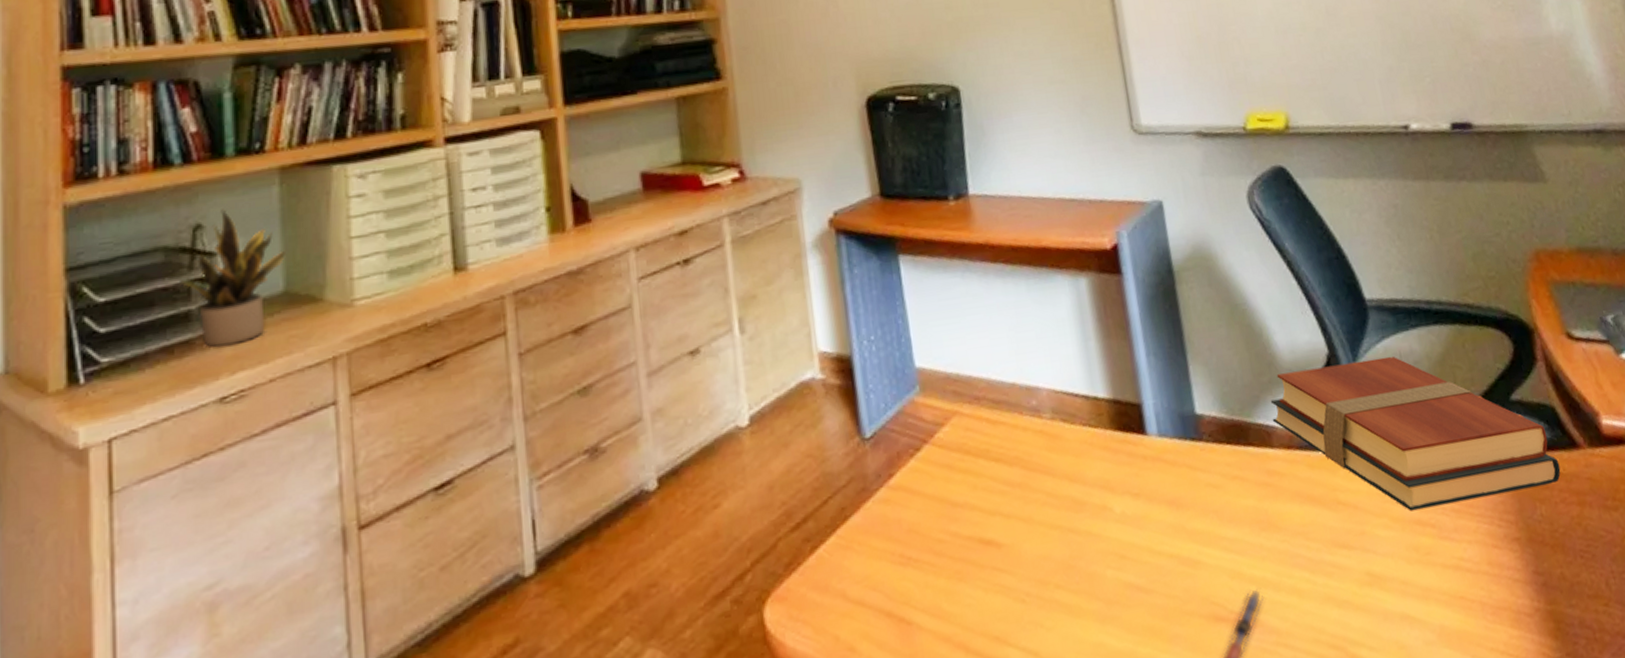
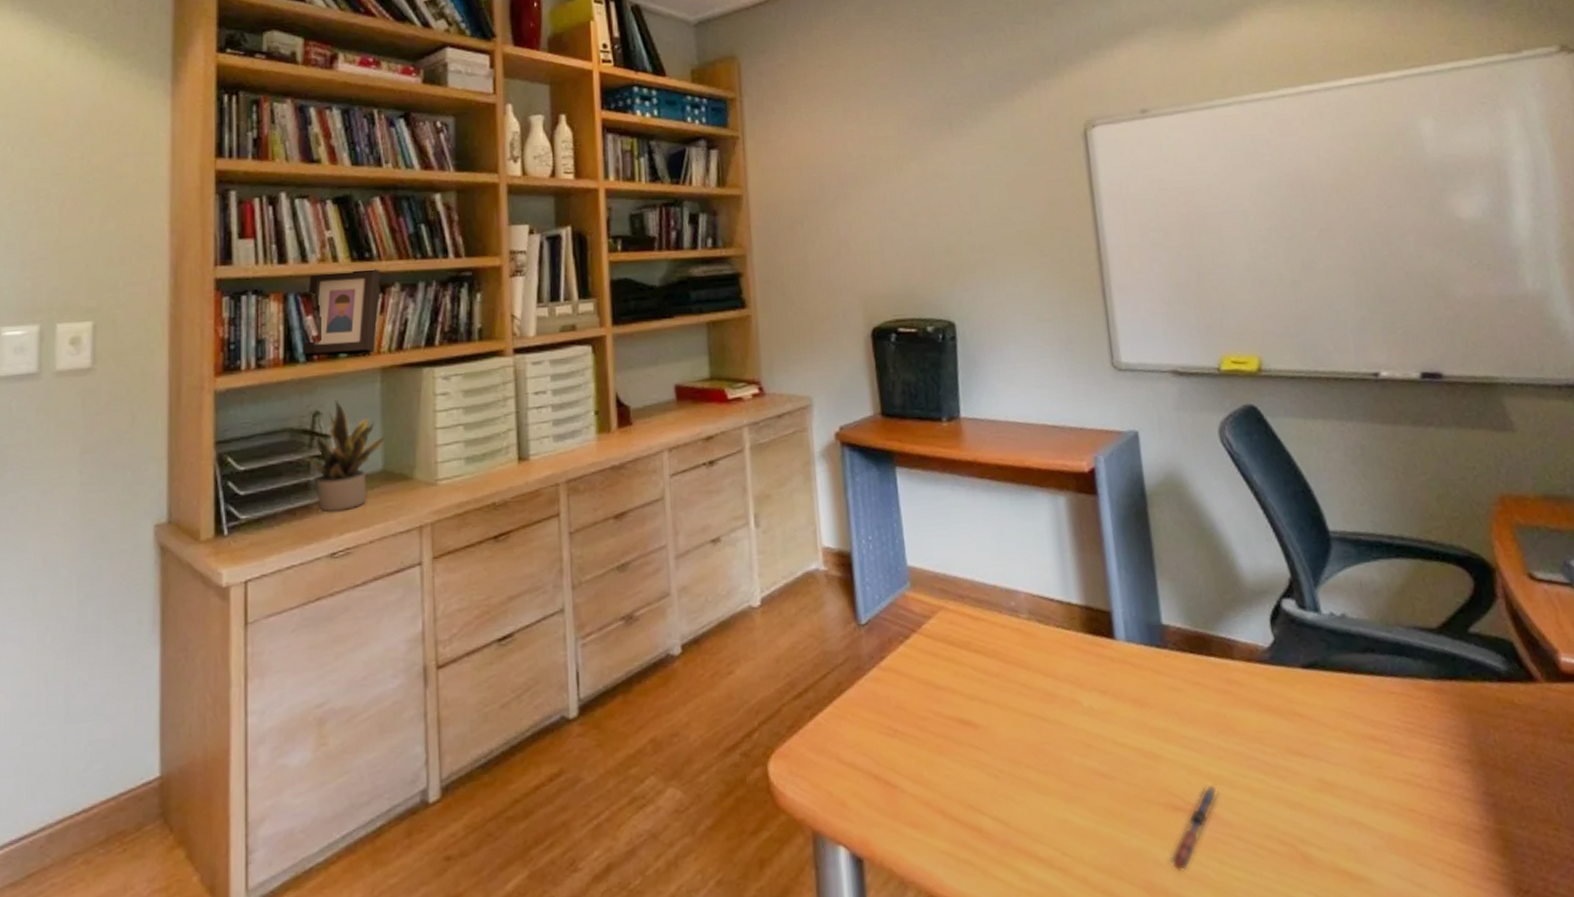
picture frame: none [178,46,276,159] -> present [302,268,380,357]
books: present [1270,356,1561,512] -> none [1233,584,1516,727]

